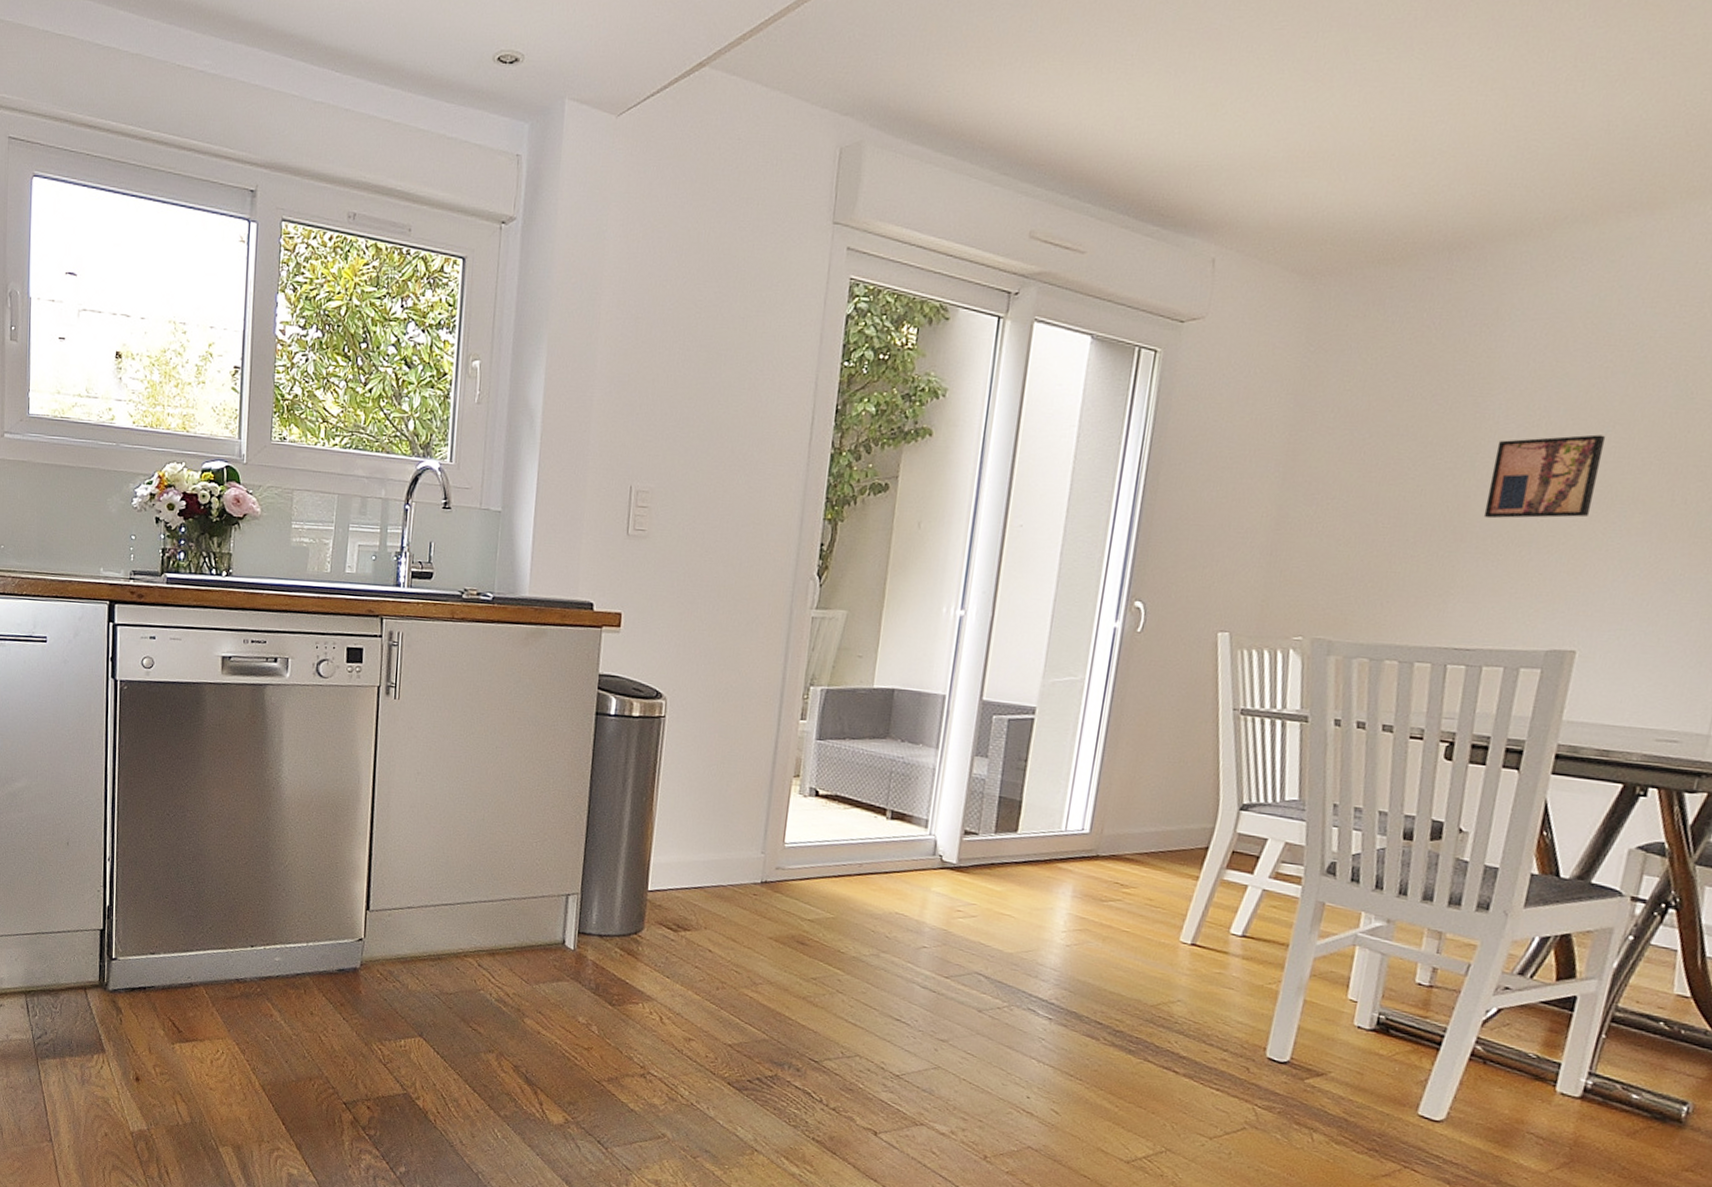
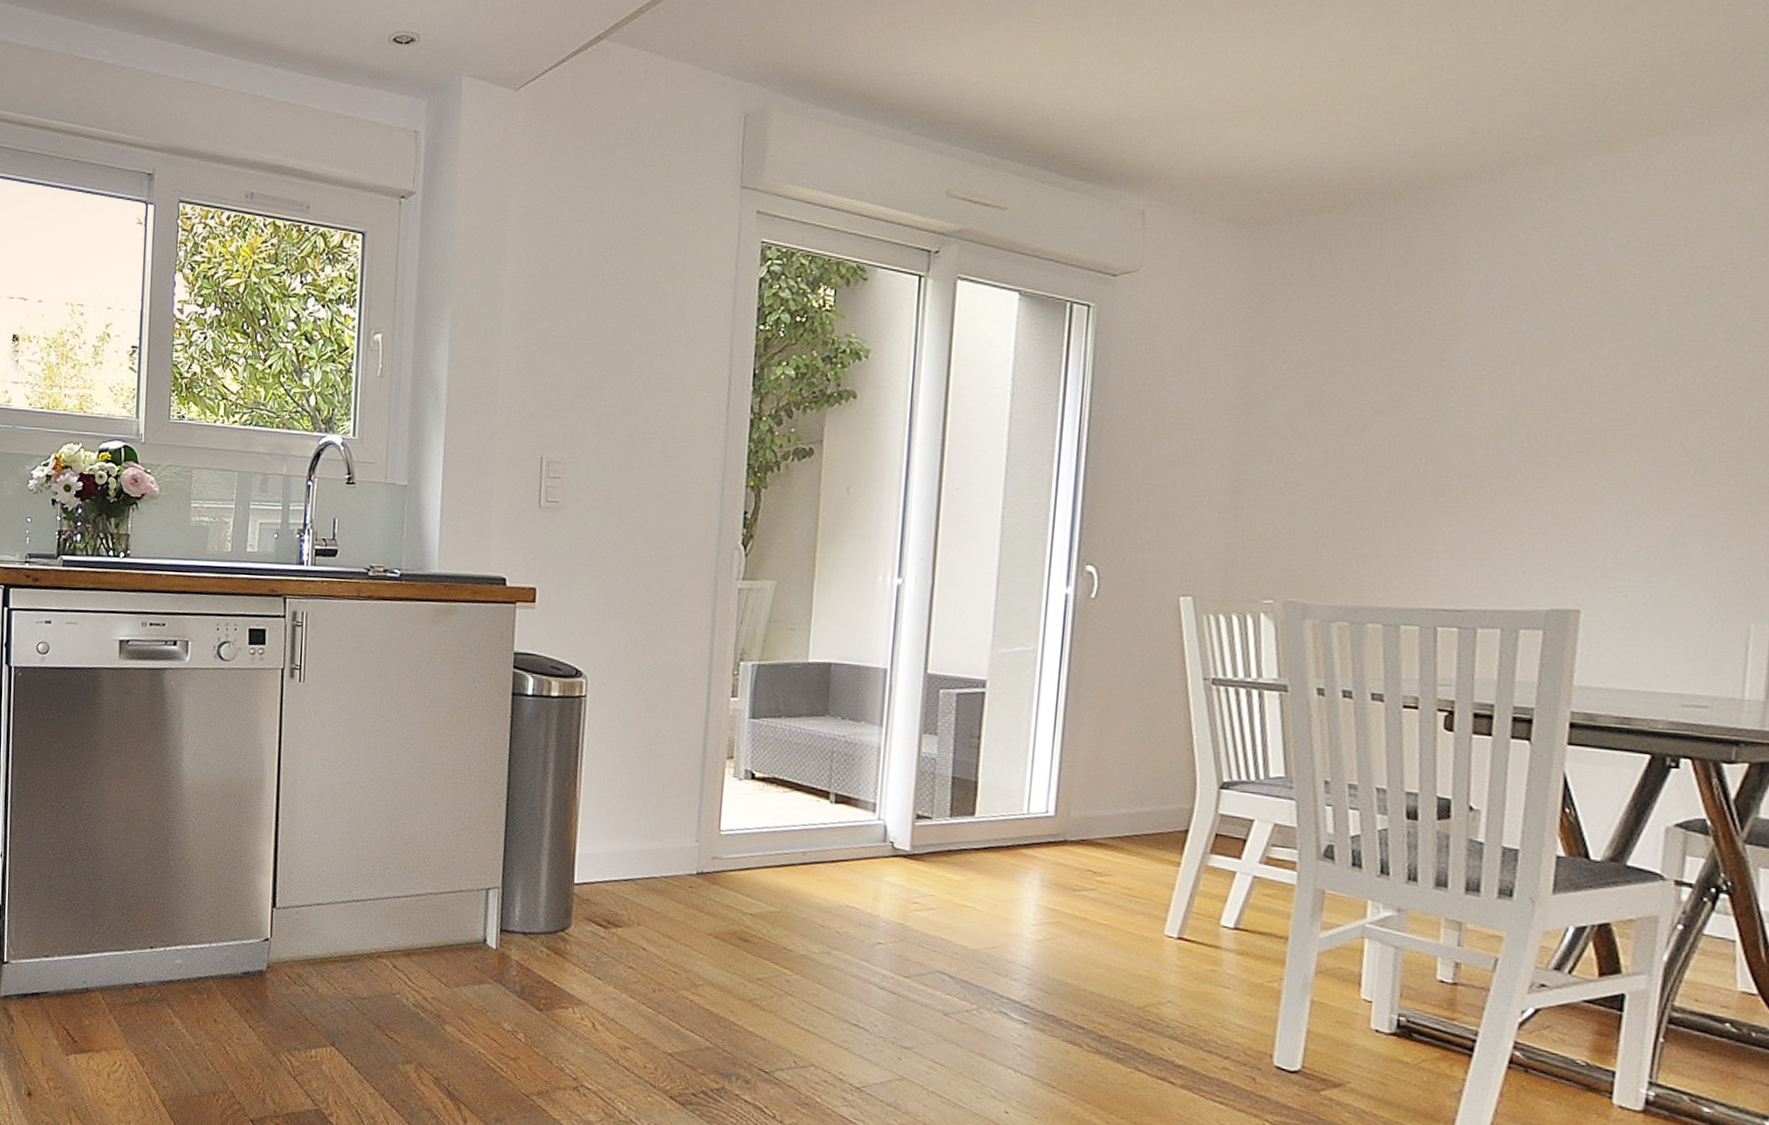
wall art: present [1483,434,1606,519] -> none [1461,380,1588,471]

